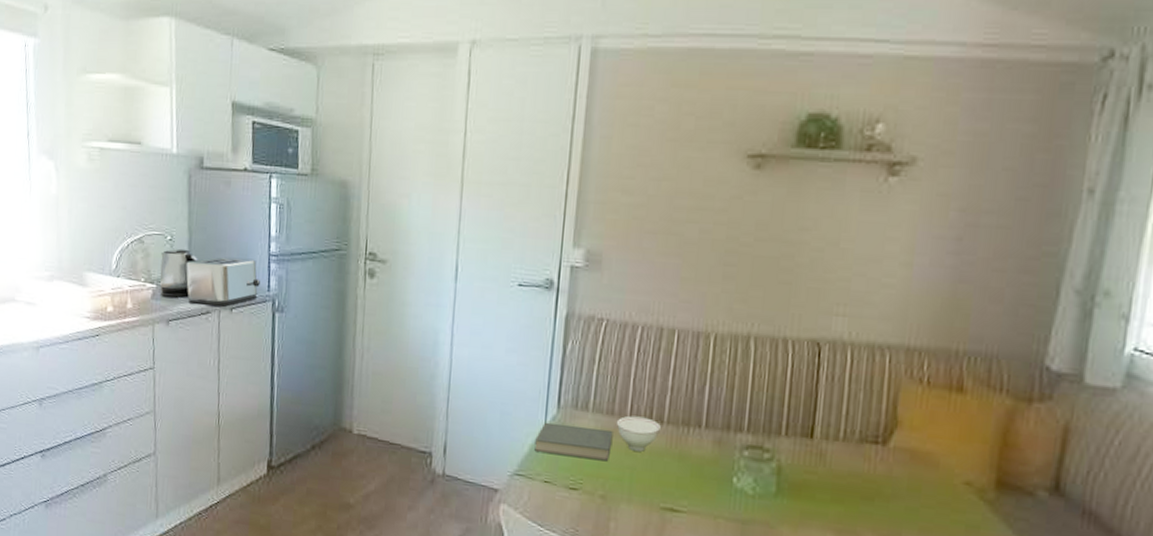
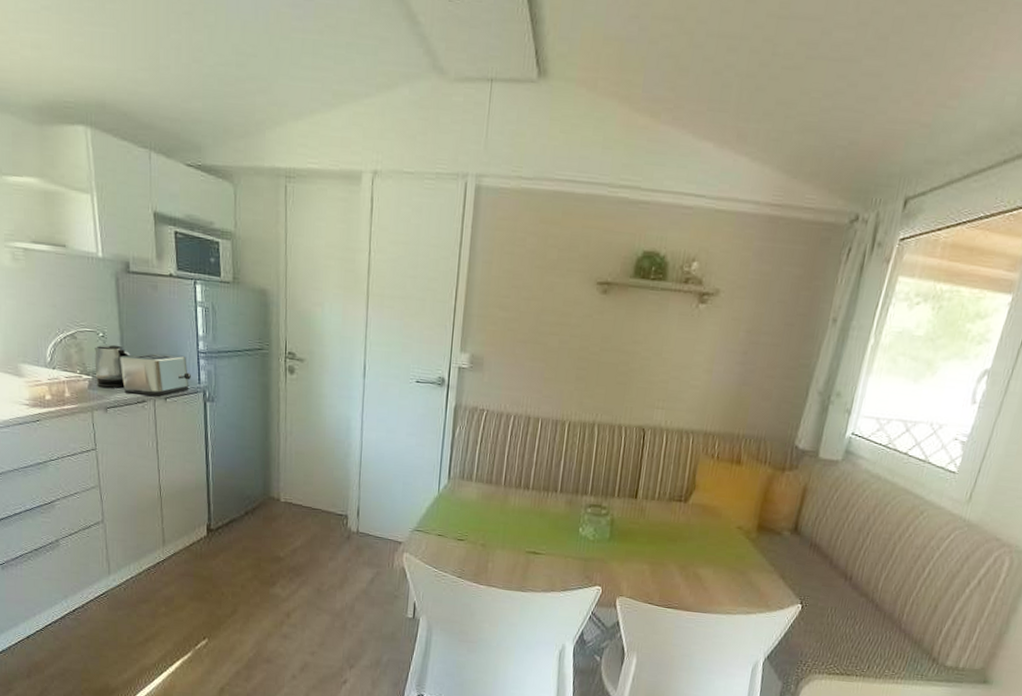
book: present [534,422,613,462] -> none [430,489,491,519]
bowl: present [617,415,661,452] -> none [494,484,527,511]

